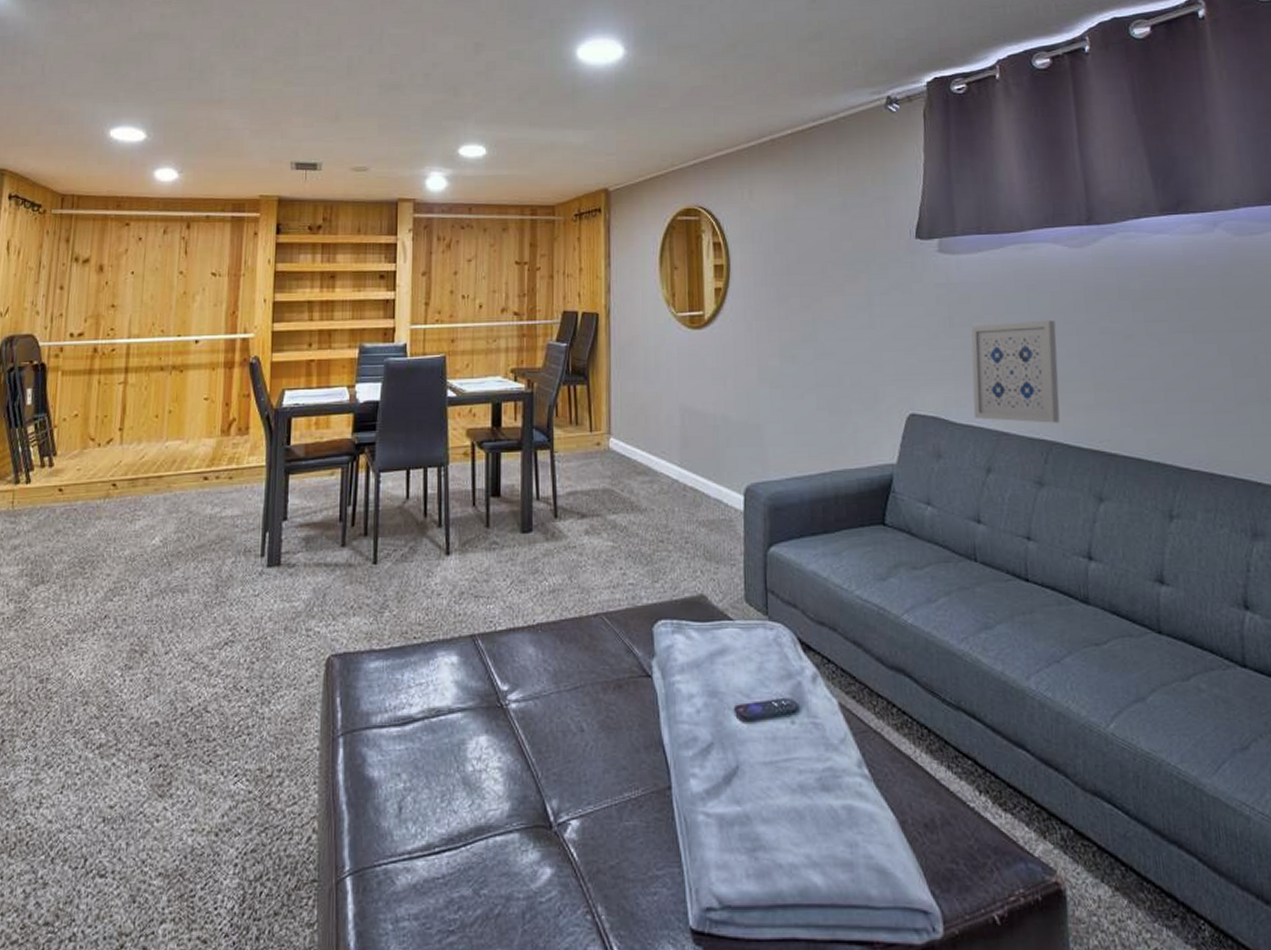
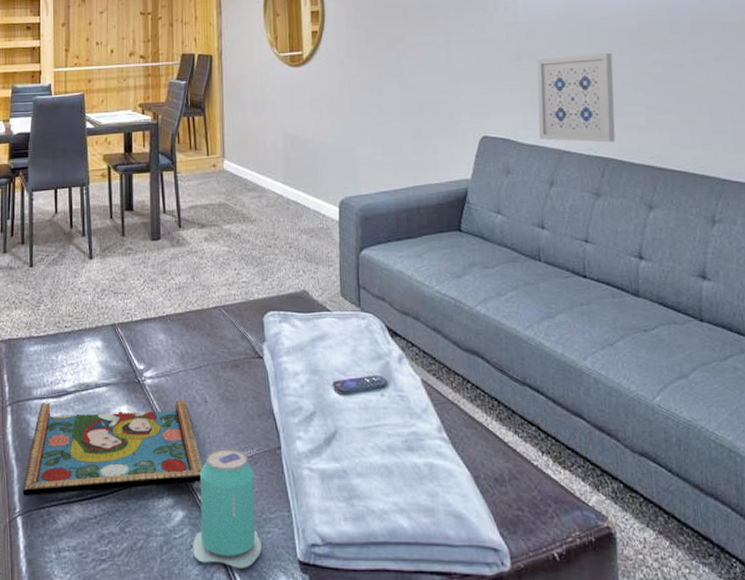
framed painting: none [353,728,577,851] -> present [22,399,203,496]
beverage can: none [562,788,646,940] -> present [193,448,262,568]

